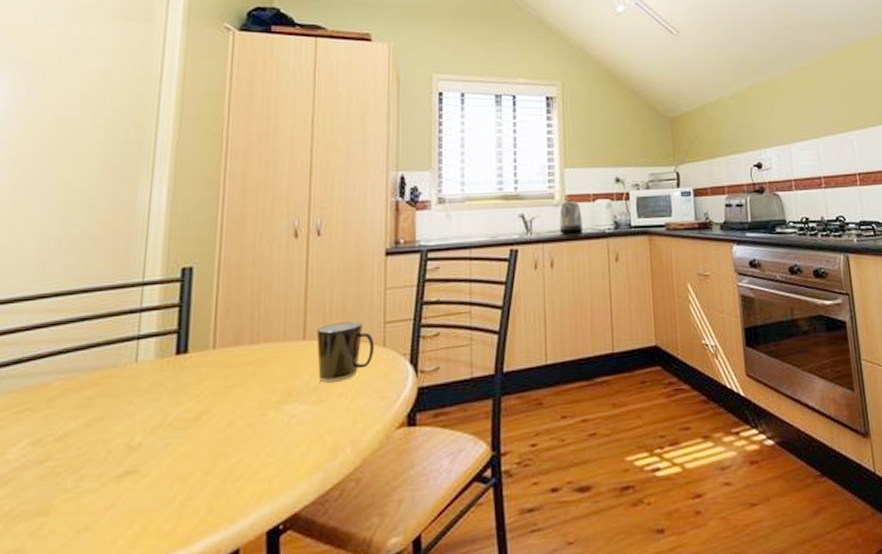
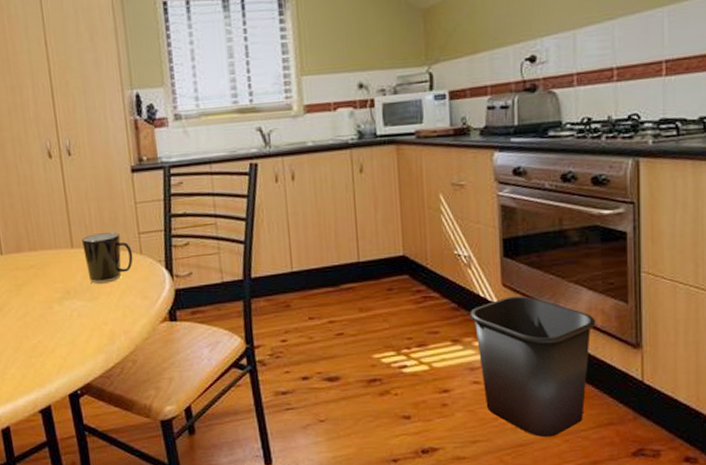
kettle: present [559,201,584,237] -> none [298,111,325,149]
waste bin: none [718,386,830,544] -> present [470,296,596,438]

